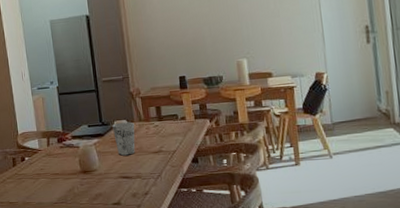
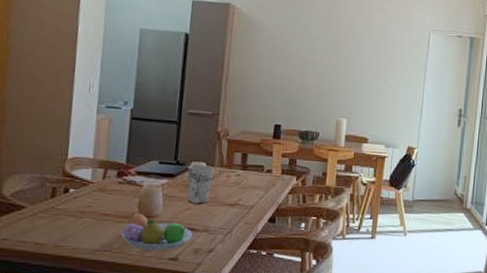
fruit bowl: none [70,169,128,199] -> present [120,212,193,251]

